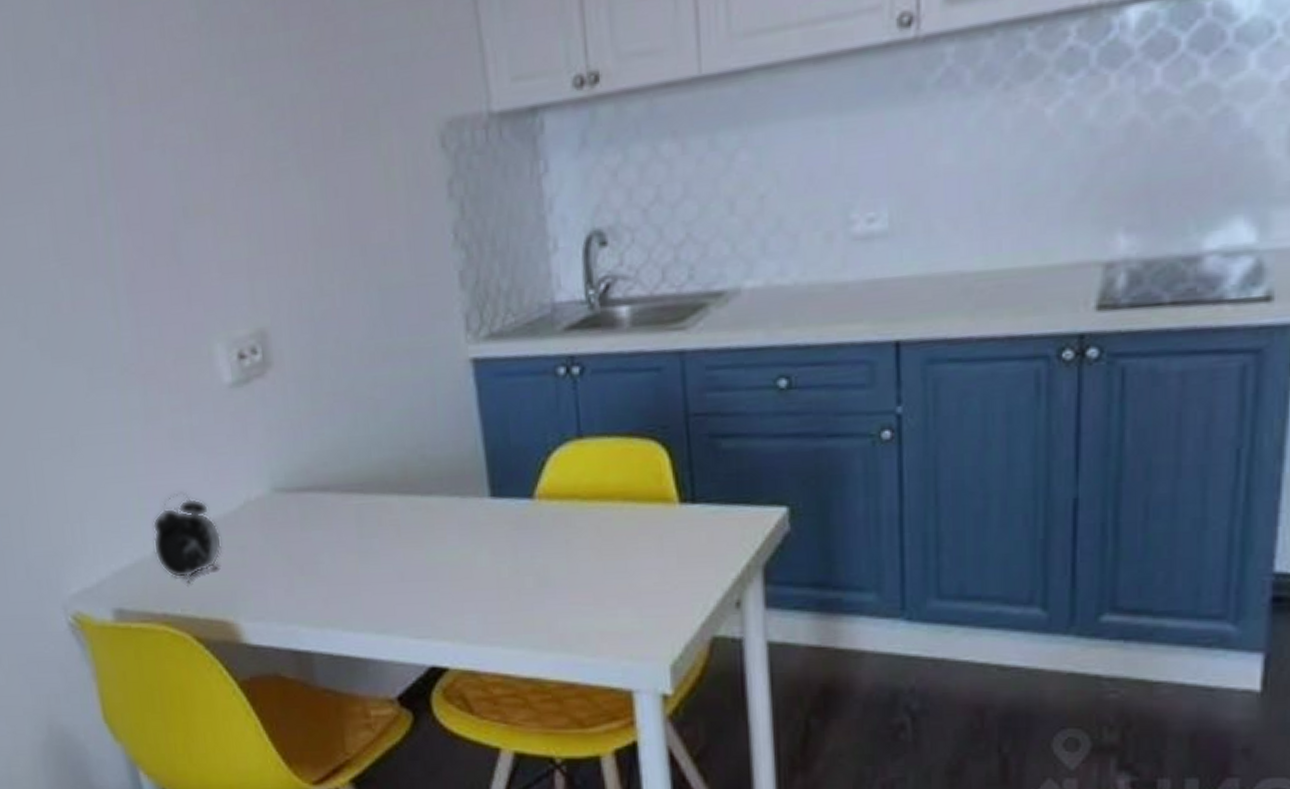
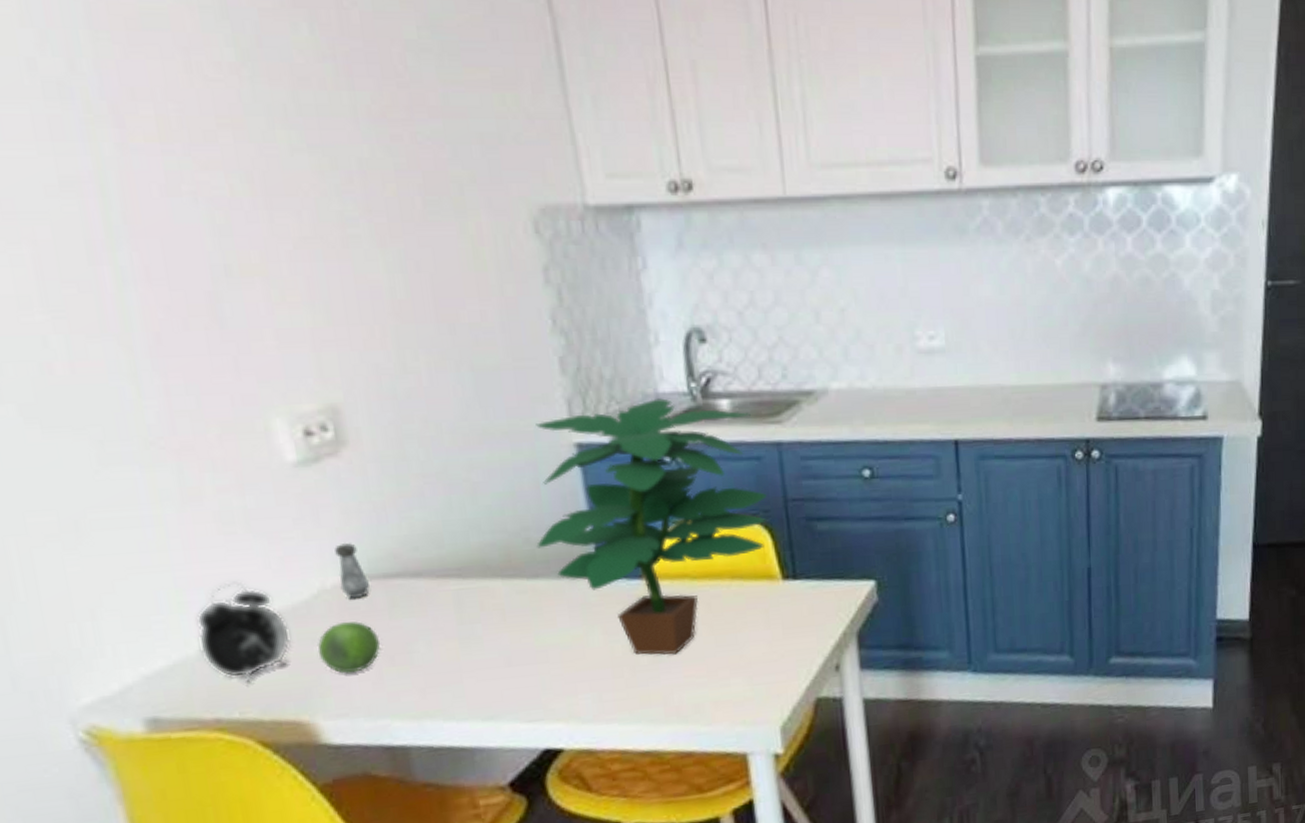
fruit: none [242,531,293,580] -> present [317,621,382,674]
salt shaker: none [259,457,285,511] -> present [334,542,370,599]
potted plant: none [431,308,666,579] -> present [536,398,767,655]

